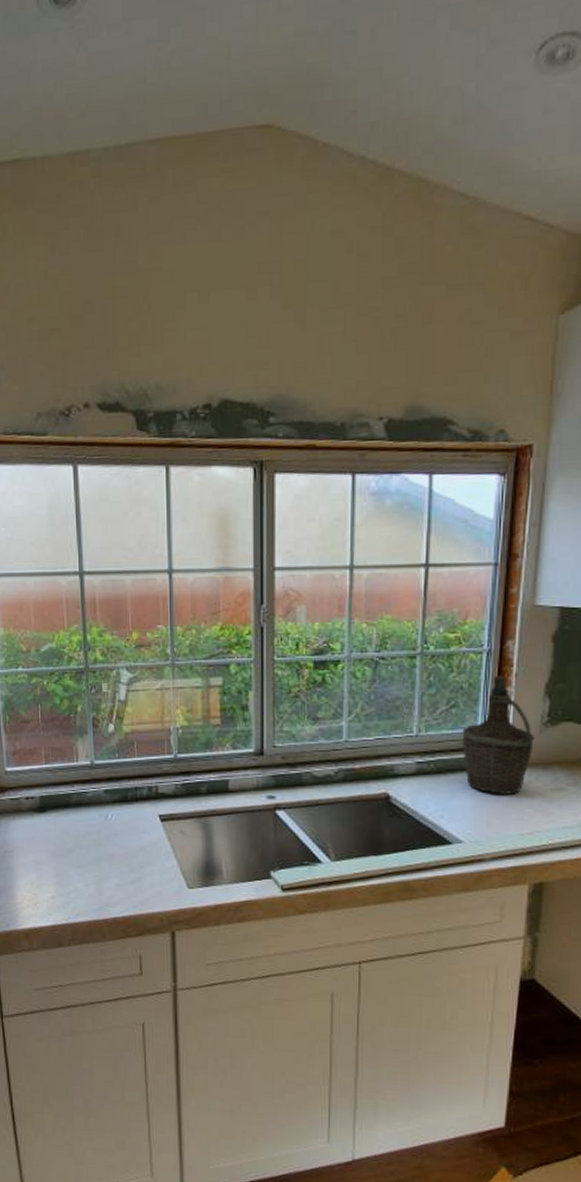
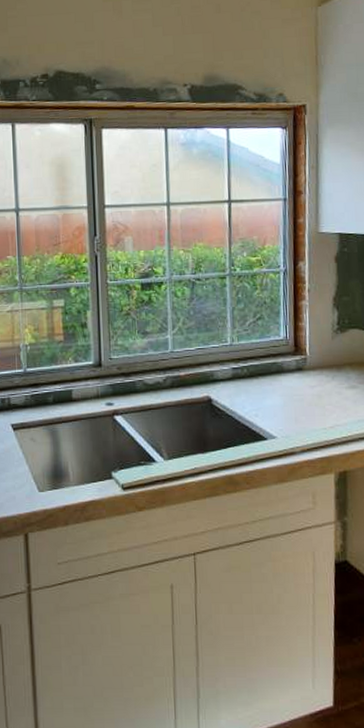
bottle: present [462,675,536,795] -> none [268,291,329,394]

